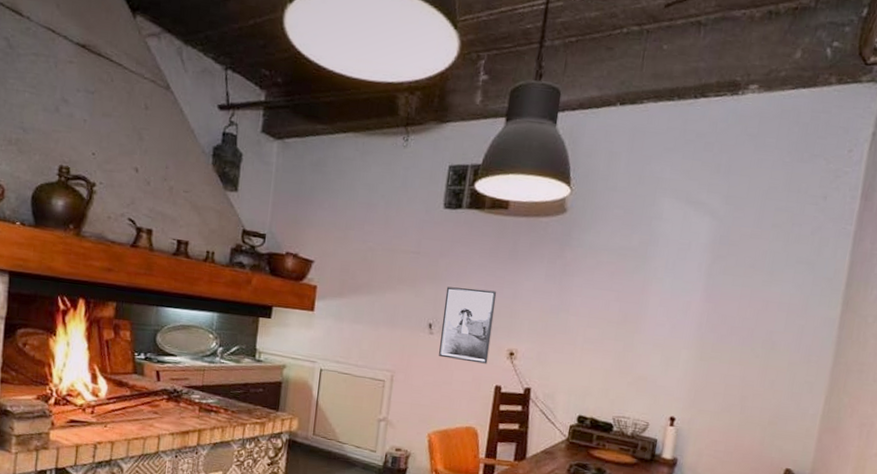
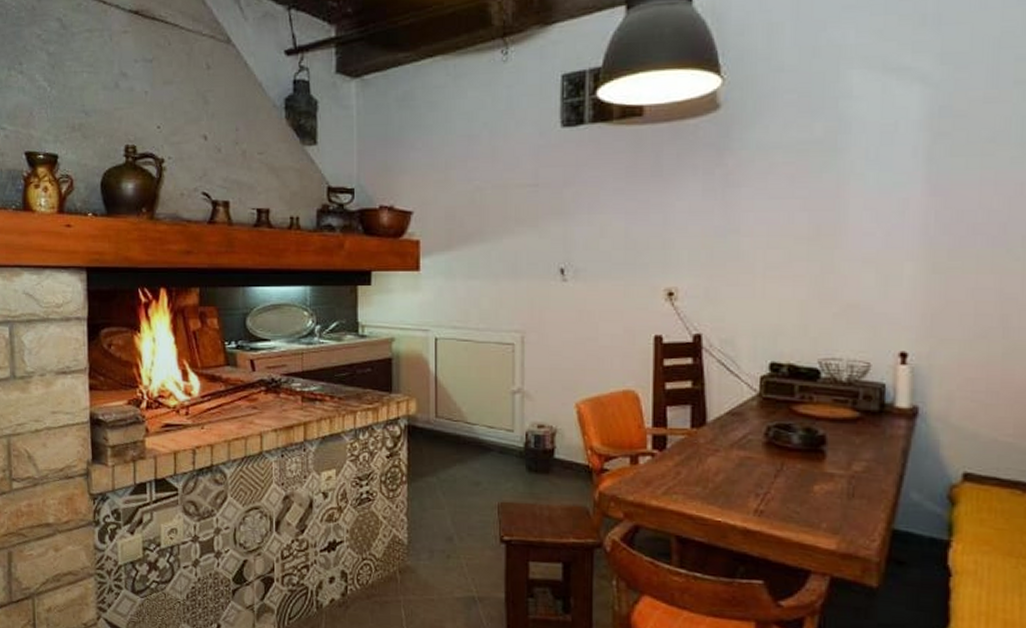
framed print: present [439,286,497,364] -> none [576,219,642,310]

